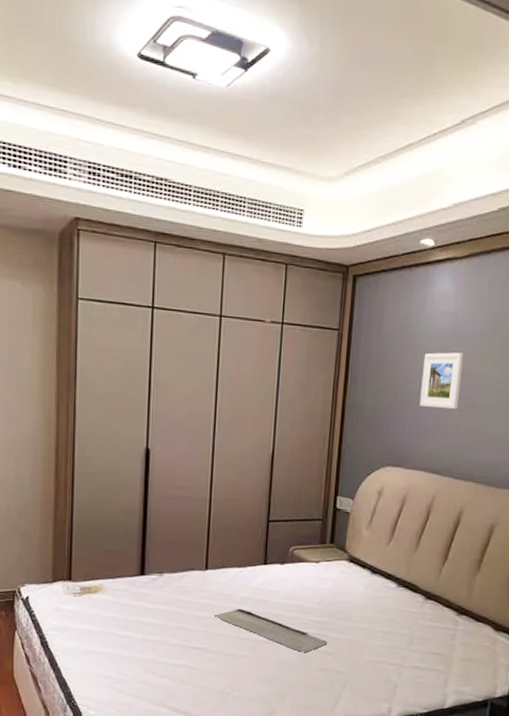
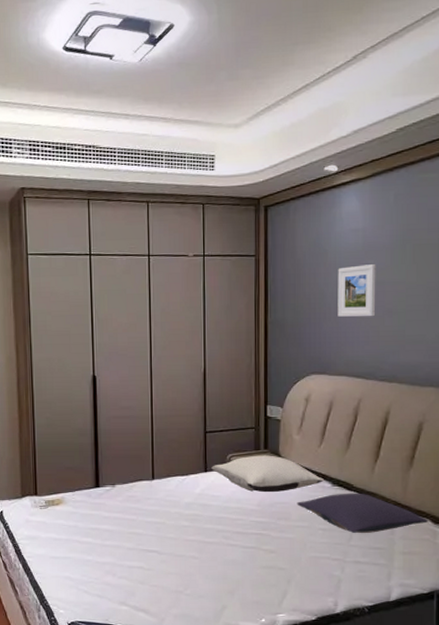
bath mat: present [214,609,328,652] -> none [163,514,270,551]
pillow: none [272,549,391,591] -> present [211,455,325,493]
pillow: none [359,595,489,638] -> present [297,493,428,533]

